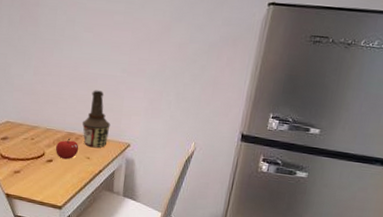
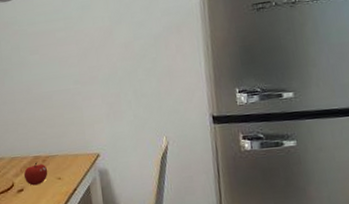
bottle: present [82,90,111,148] -> none [45,107,76,167]

